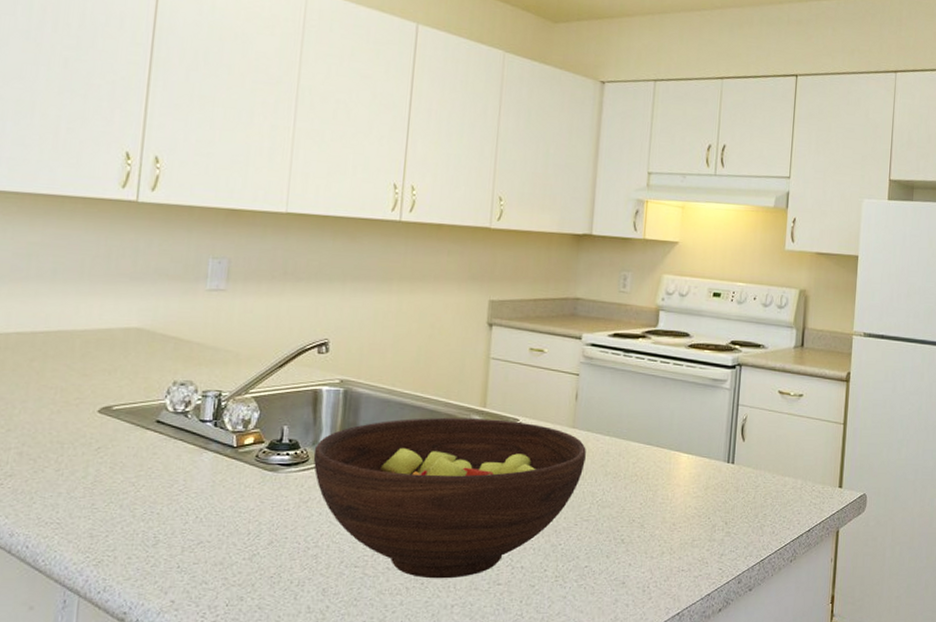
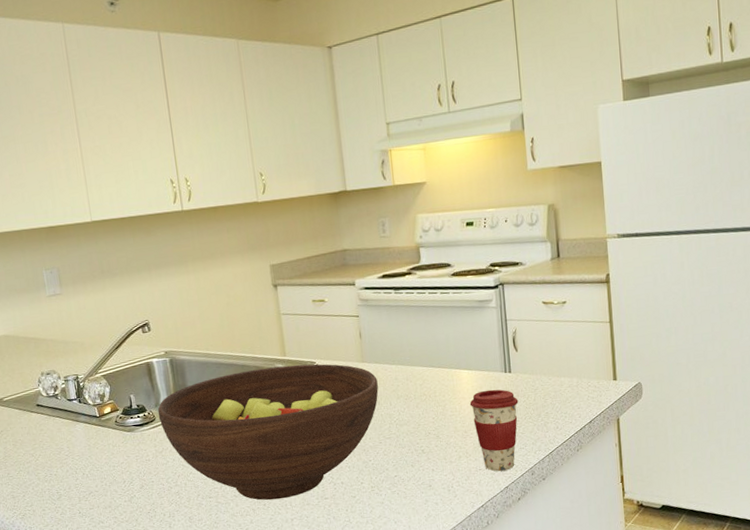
coffee cup: none [683,479,737,575] -> present [469,389,519,472]

